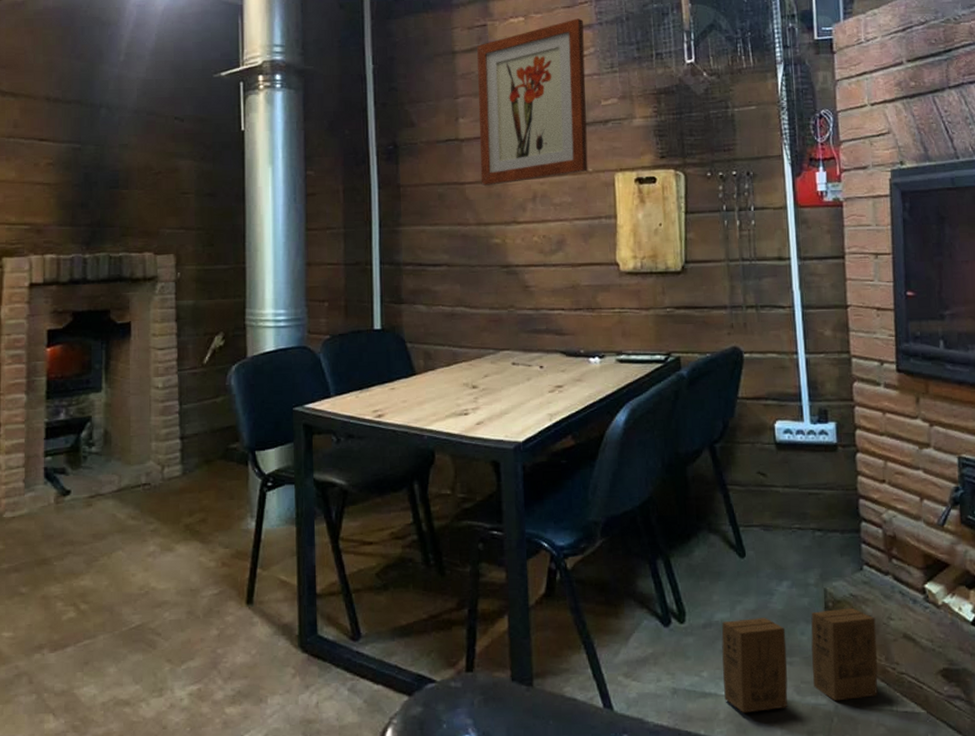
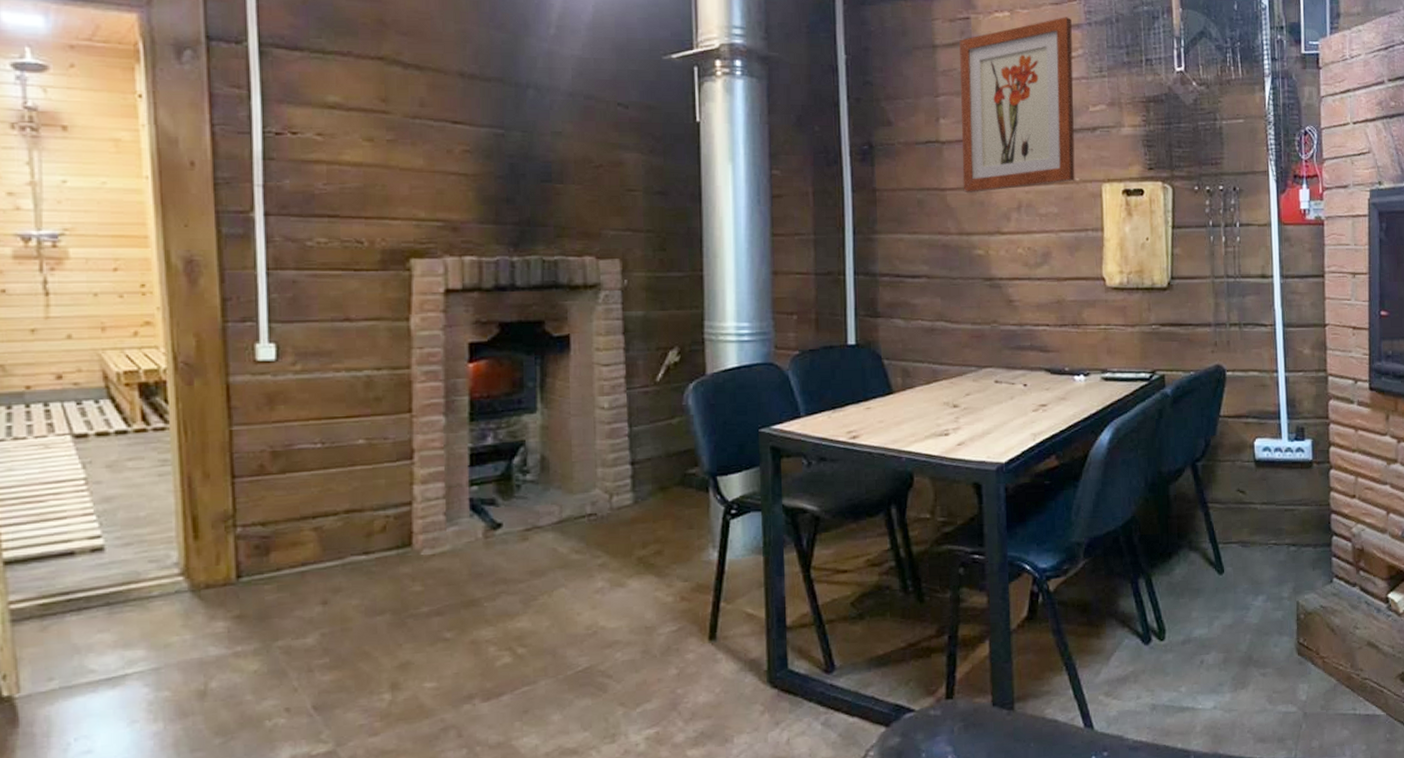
cardboard box: present [721,607,878,713] -> none [1199,618,1344,725]

